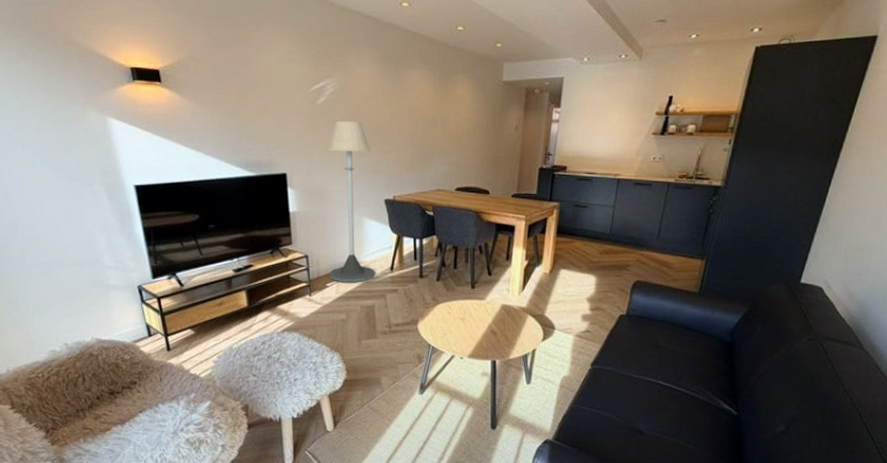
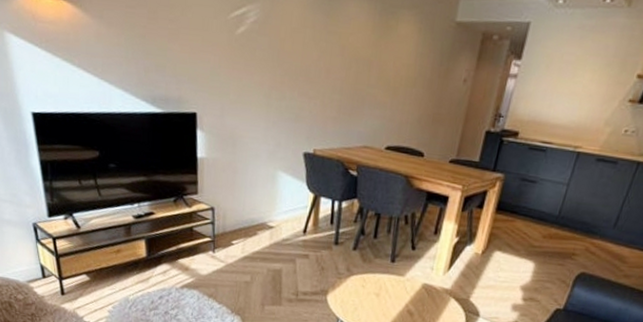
floor lamp: present [327,120,375,283] -> none [235,55,294,243]

